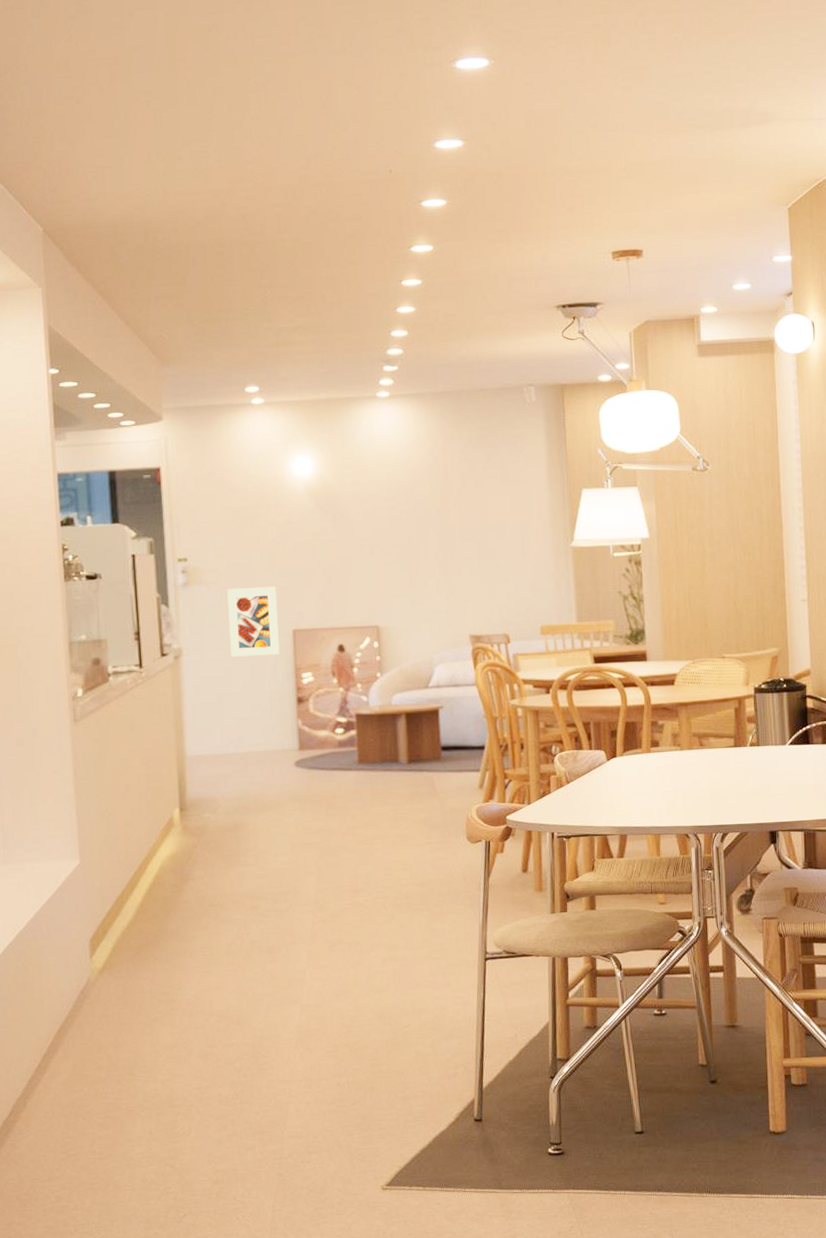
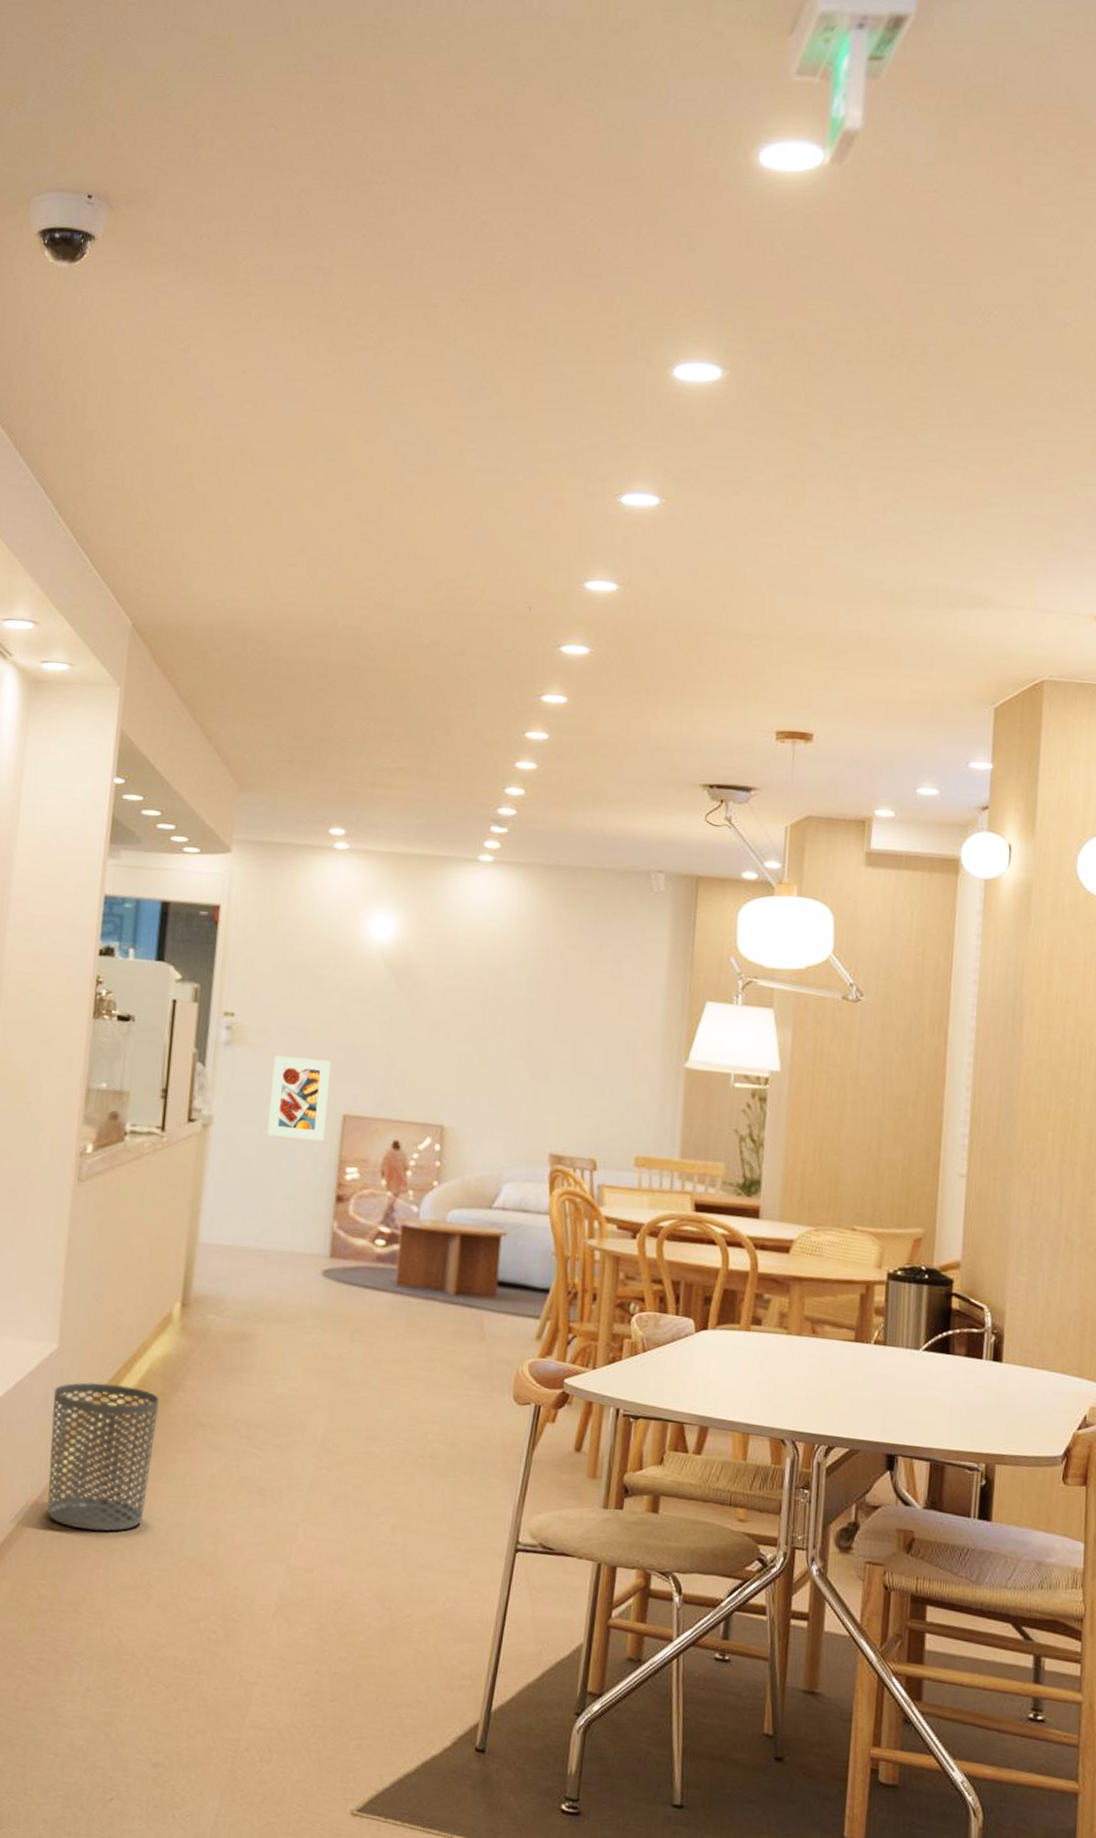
waste bin: none [82,884,175,1008] -> present [47,1382,160,1532]

